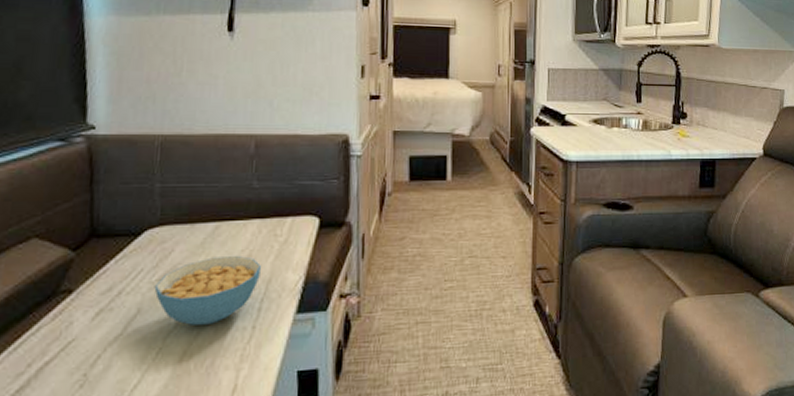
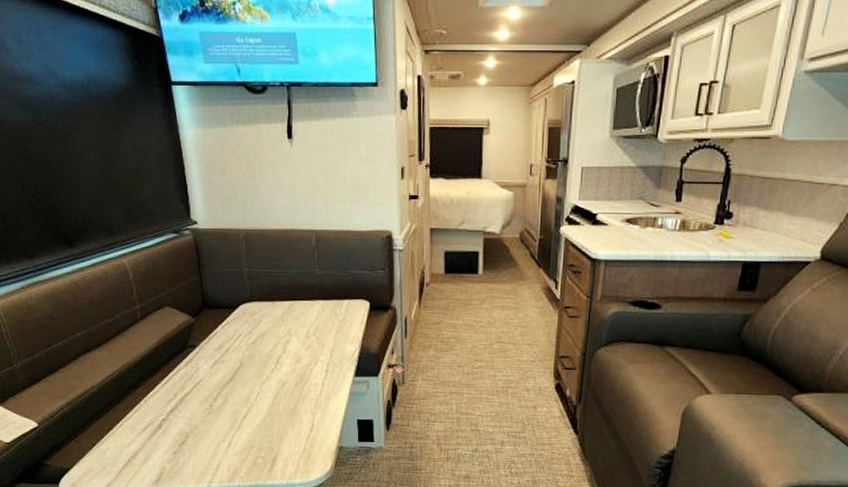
cereal bowl: present [154,255,261,325] -> none [250,328,326,379]

